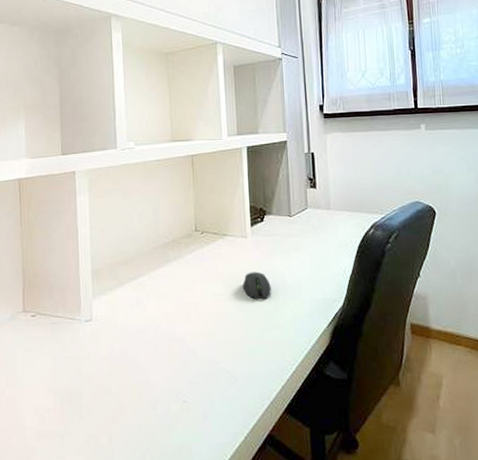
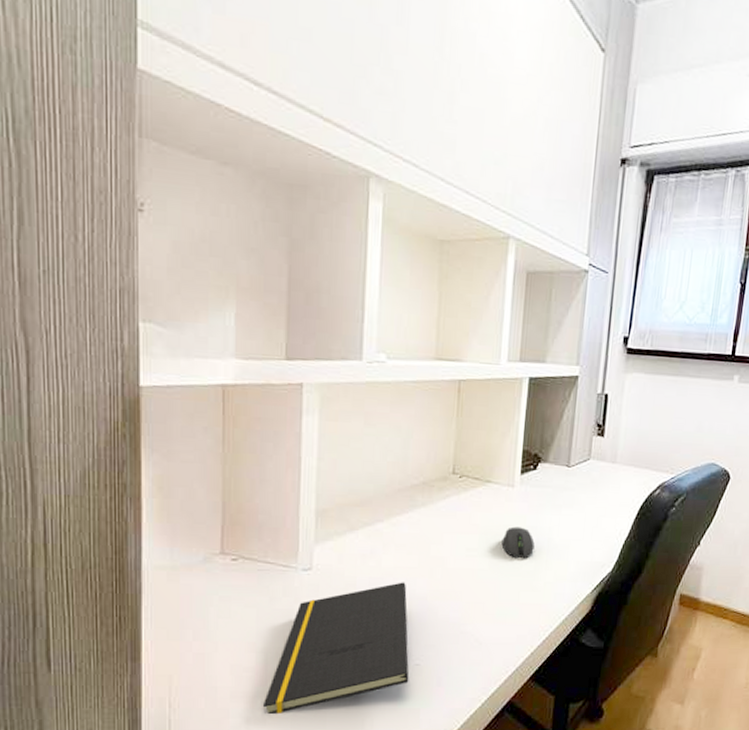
notepad: none [61,327,179,452] -> present [262,582,409,715]

